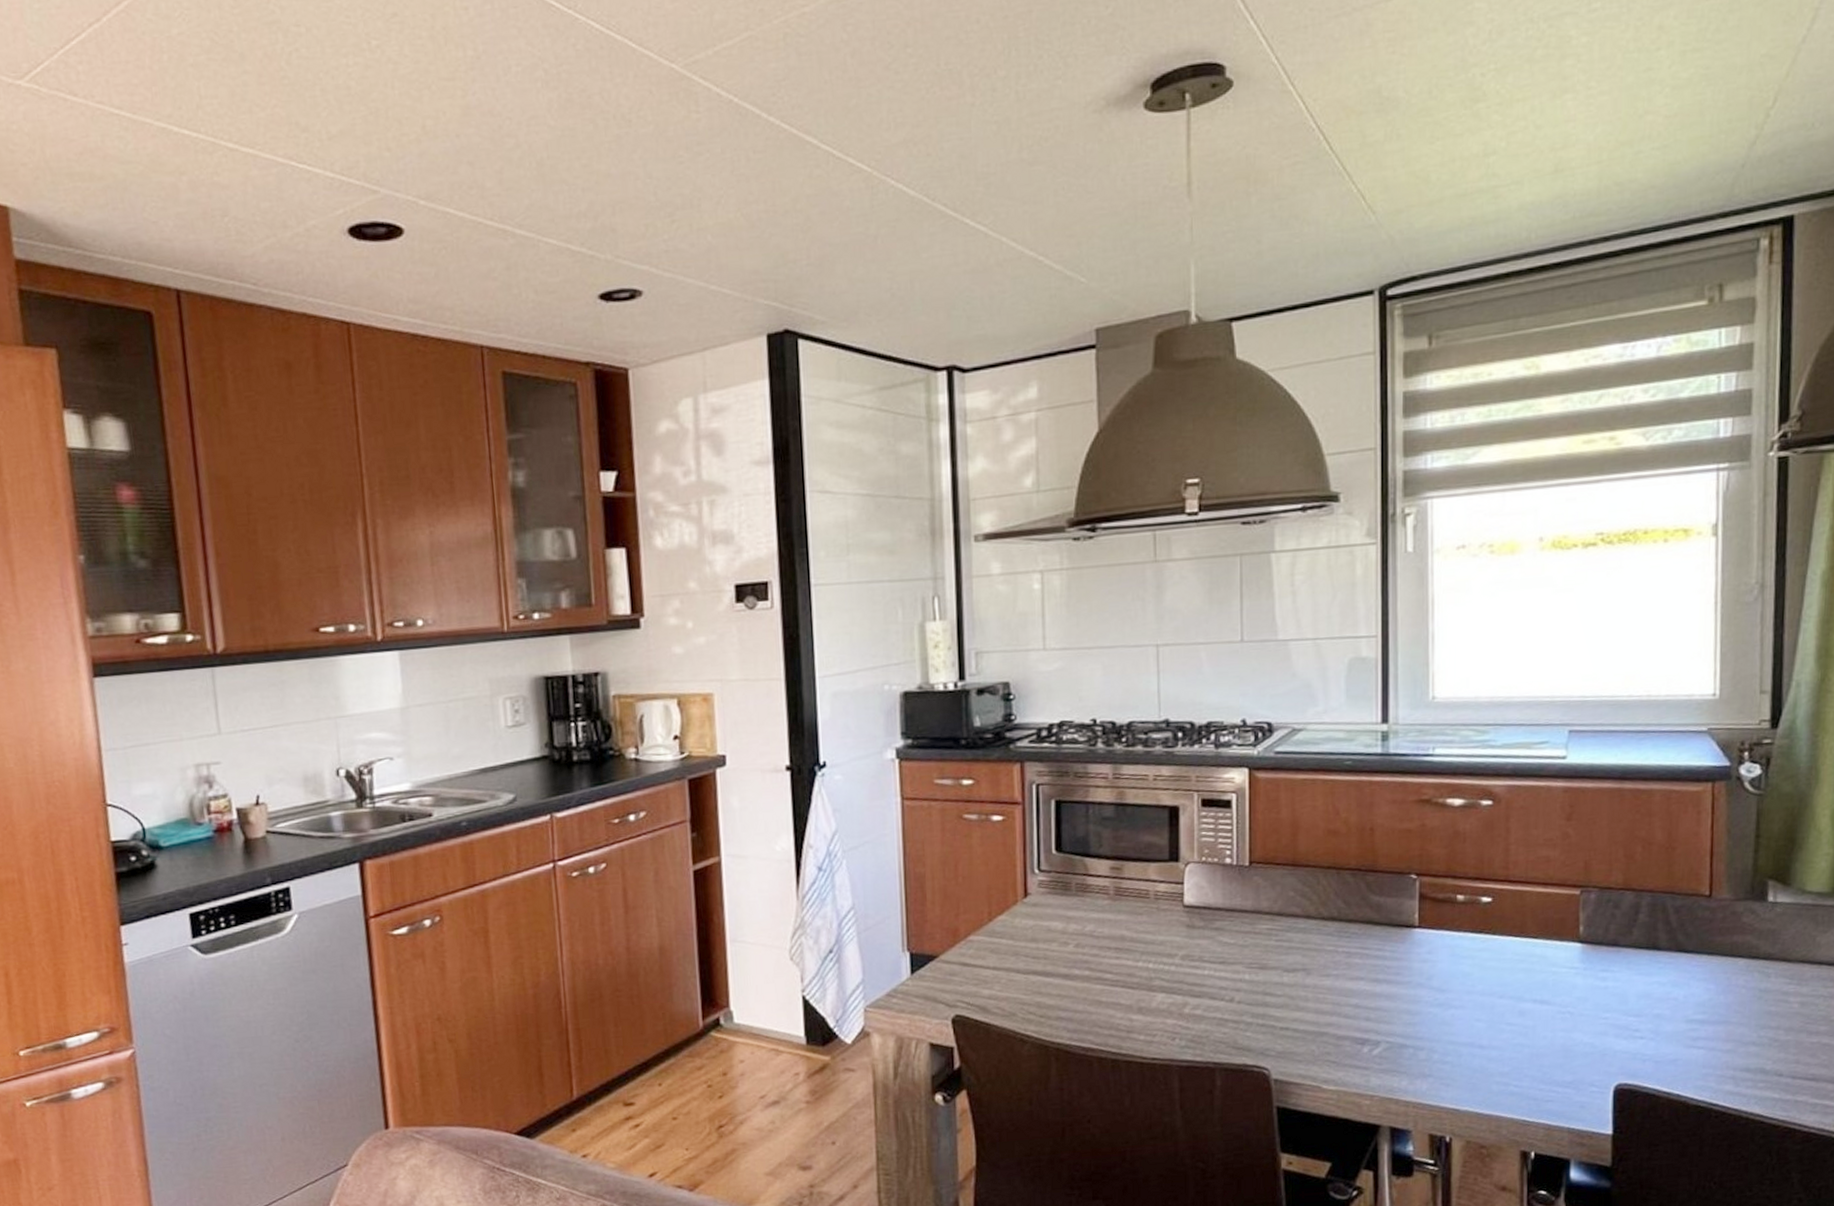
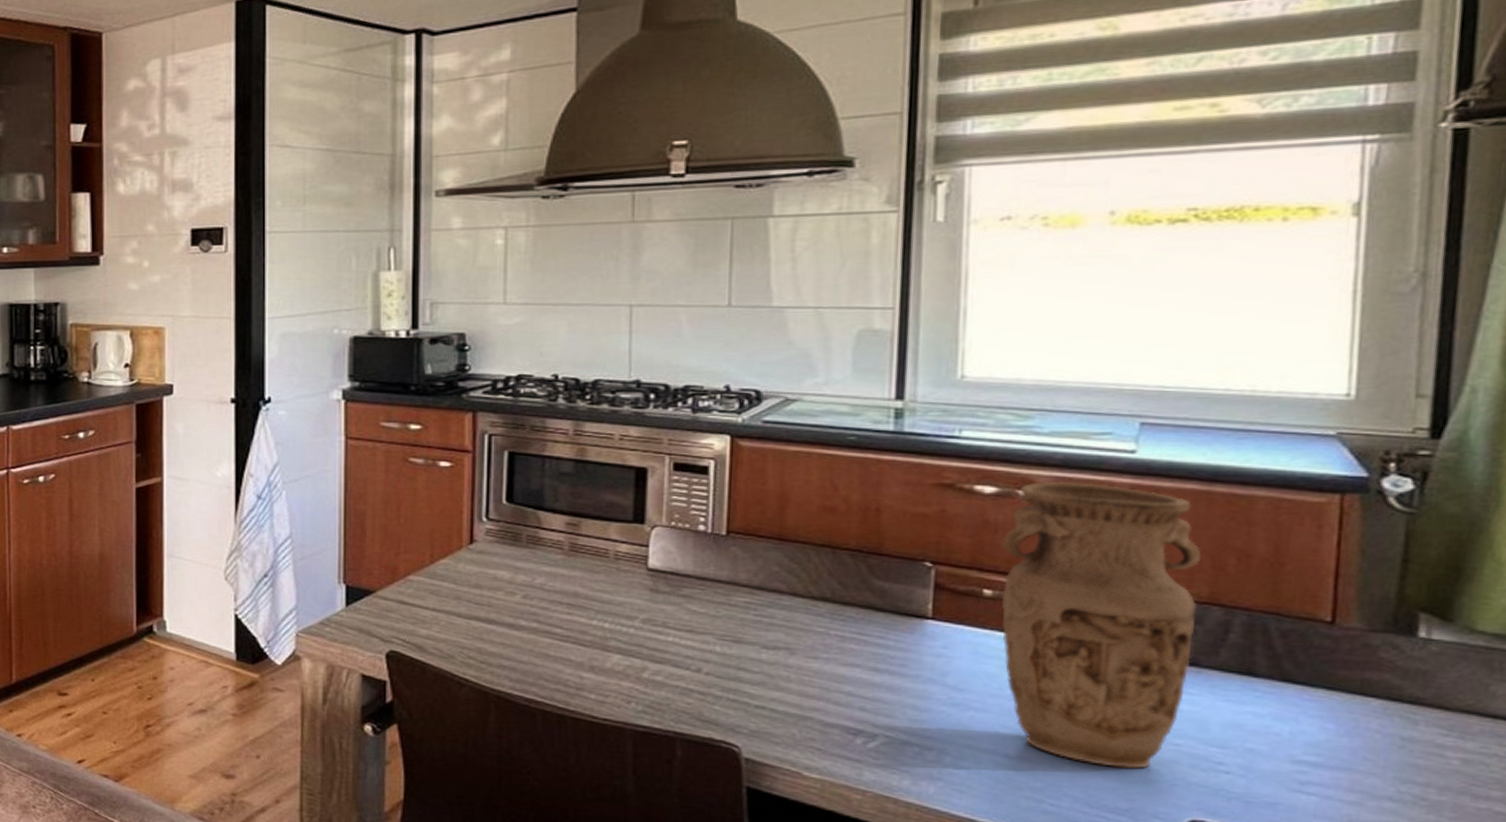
vase: none [1469,789,1616,1046] -> present [1001,481,1201,770]

